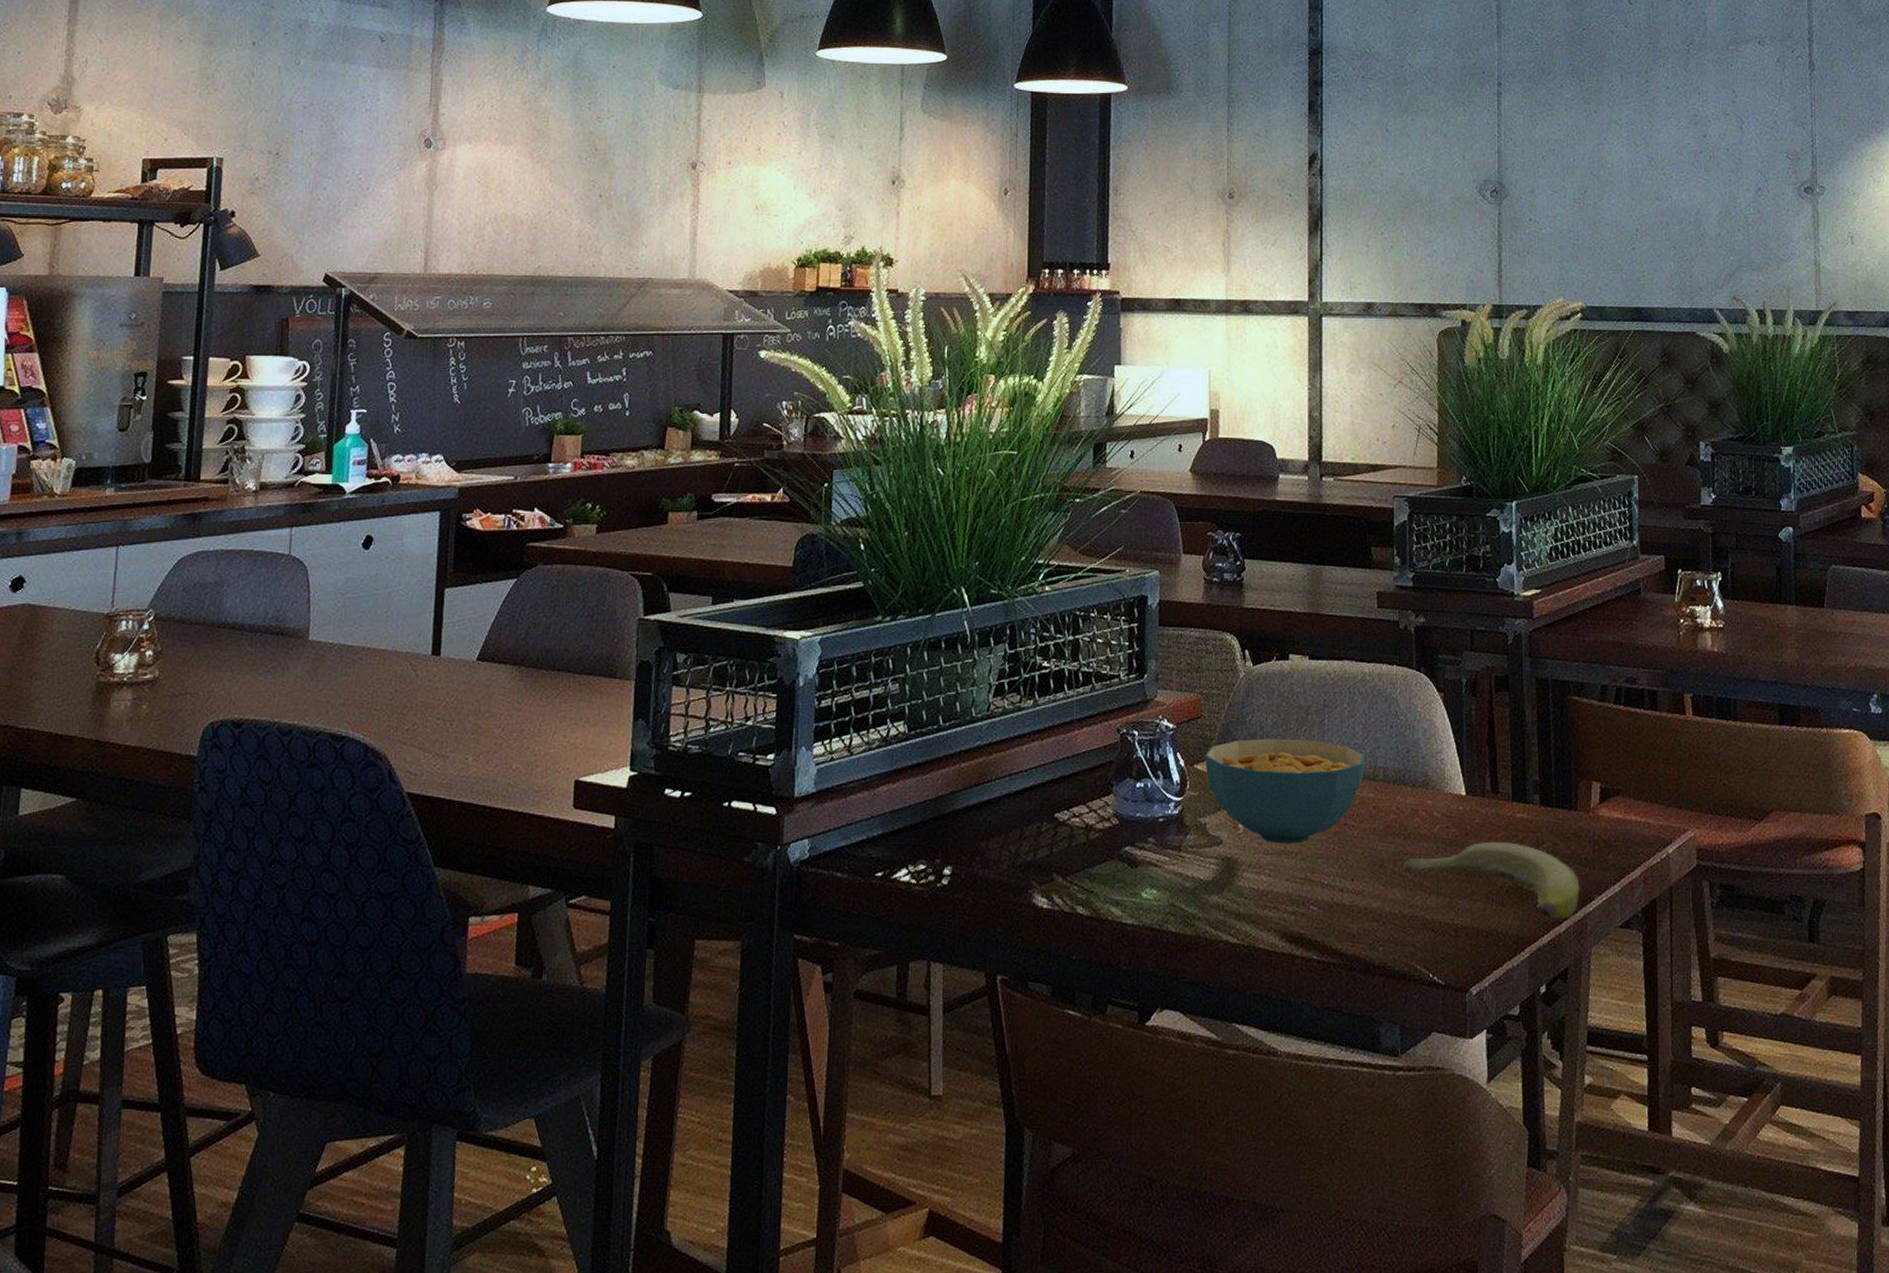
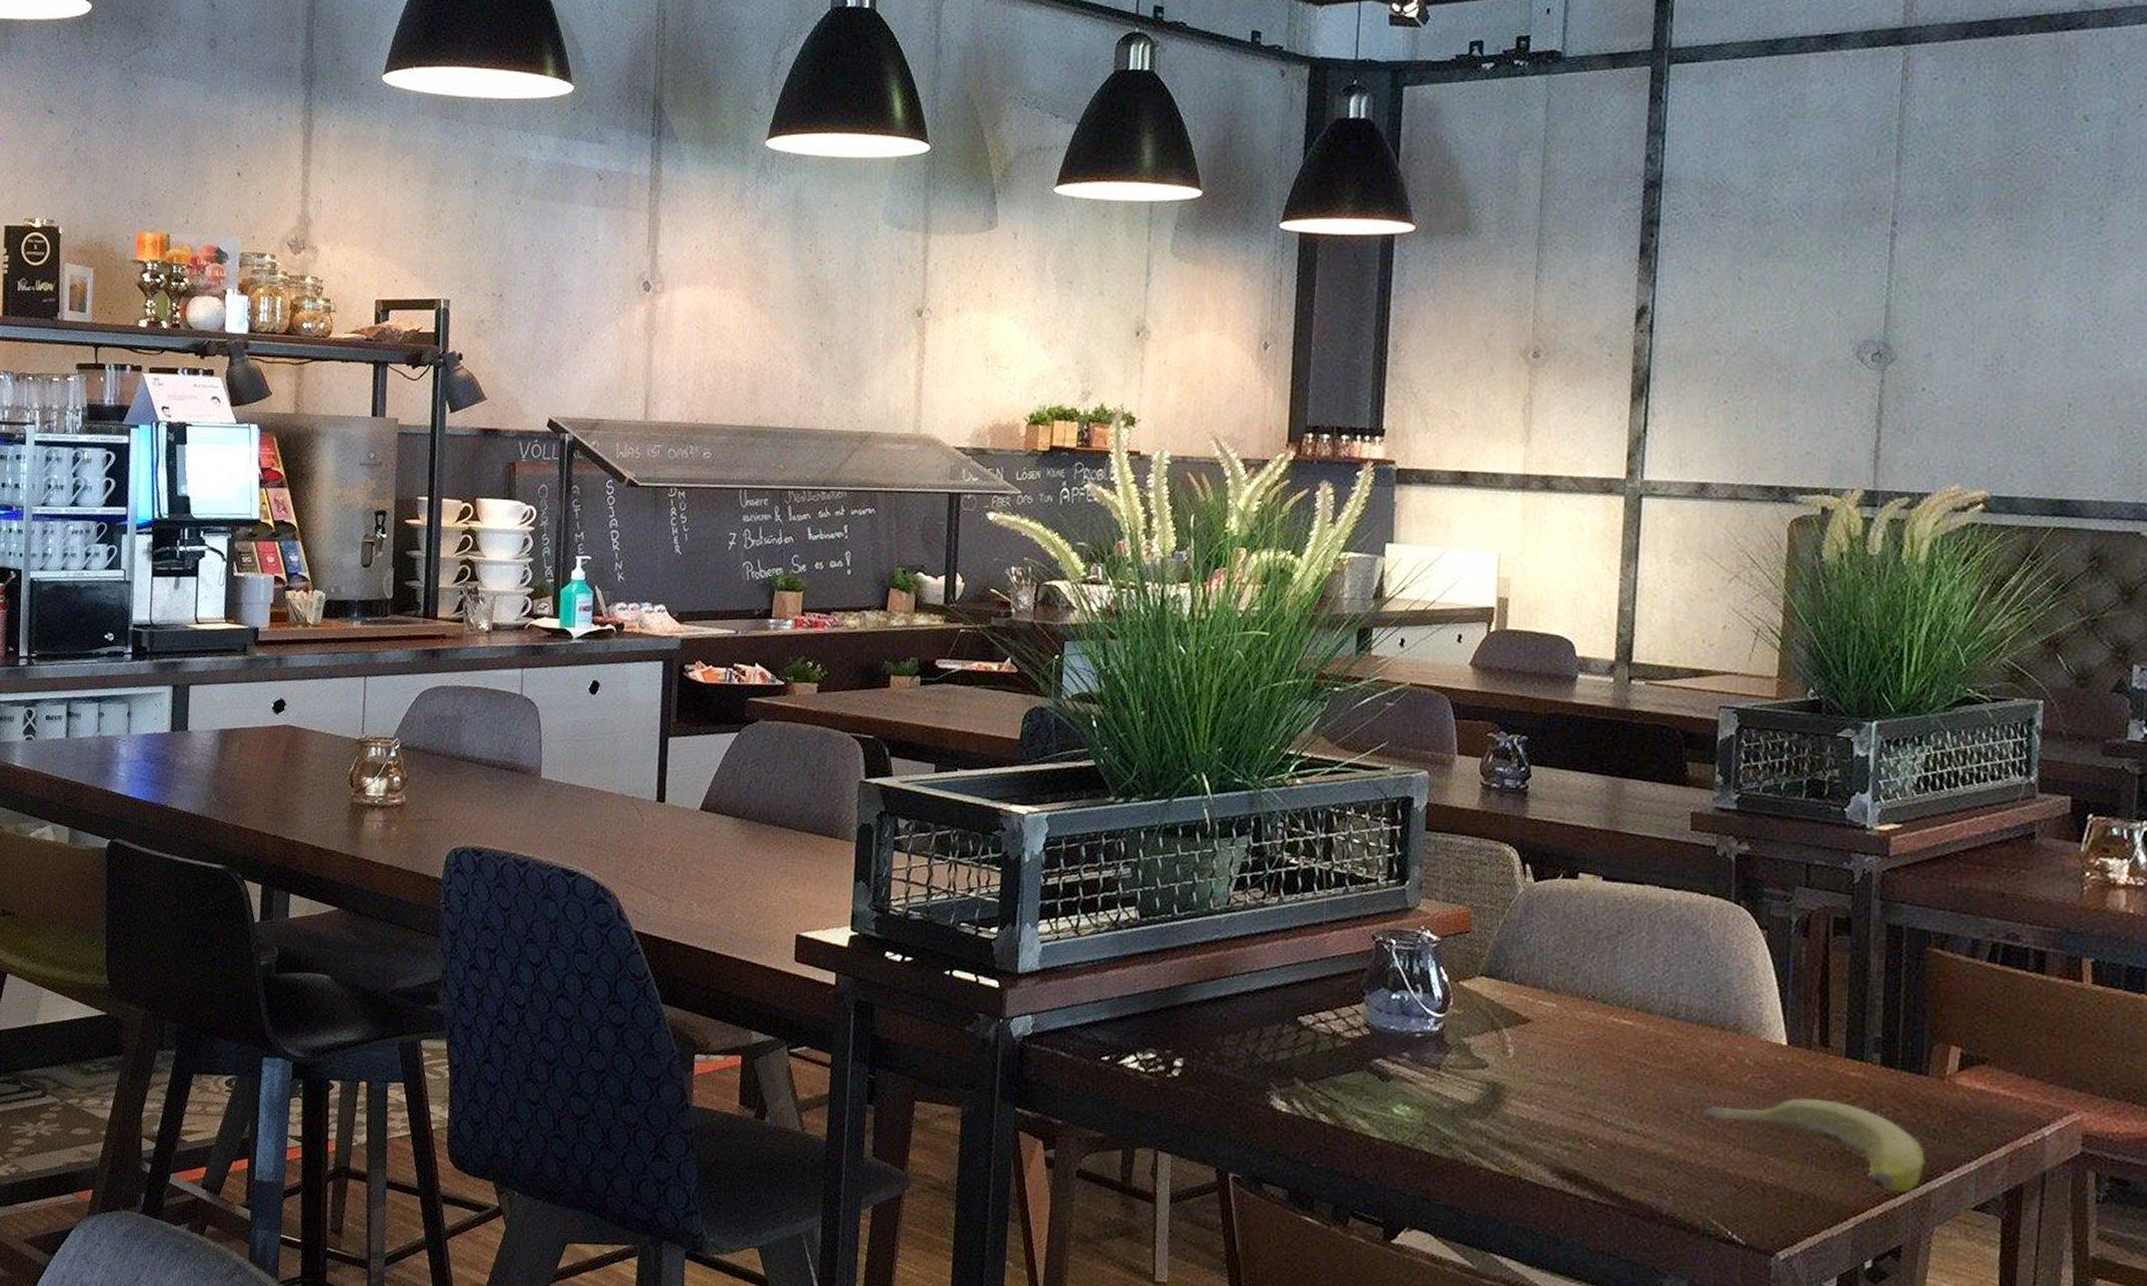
cereal bowl: present [1205,738,1366,844] -> none [1472,959,1666,1077]

